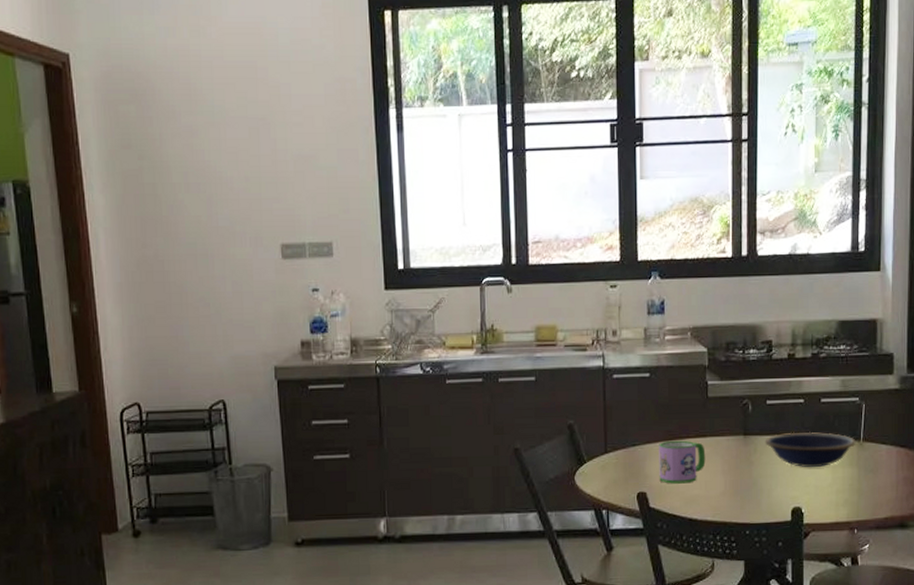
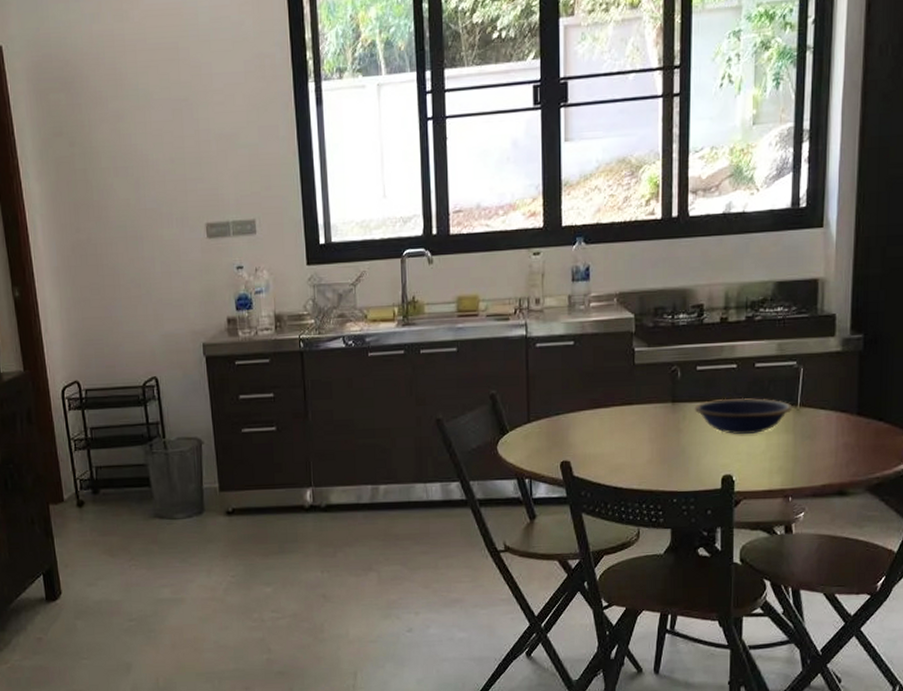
mug: present [659,440,706,484] -> none [583,408,632,453]

